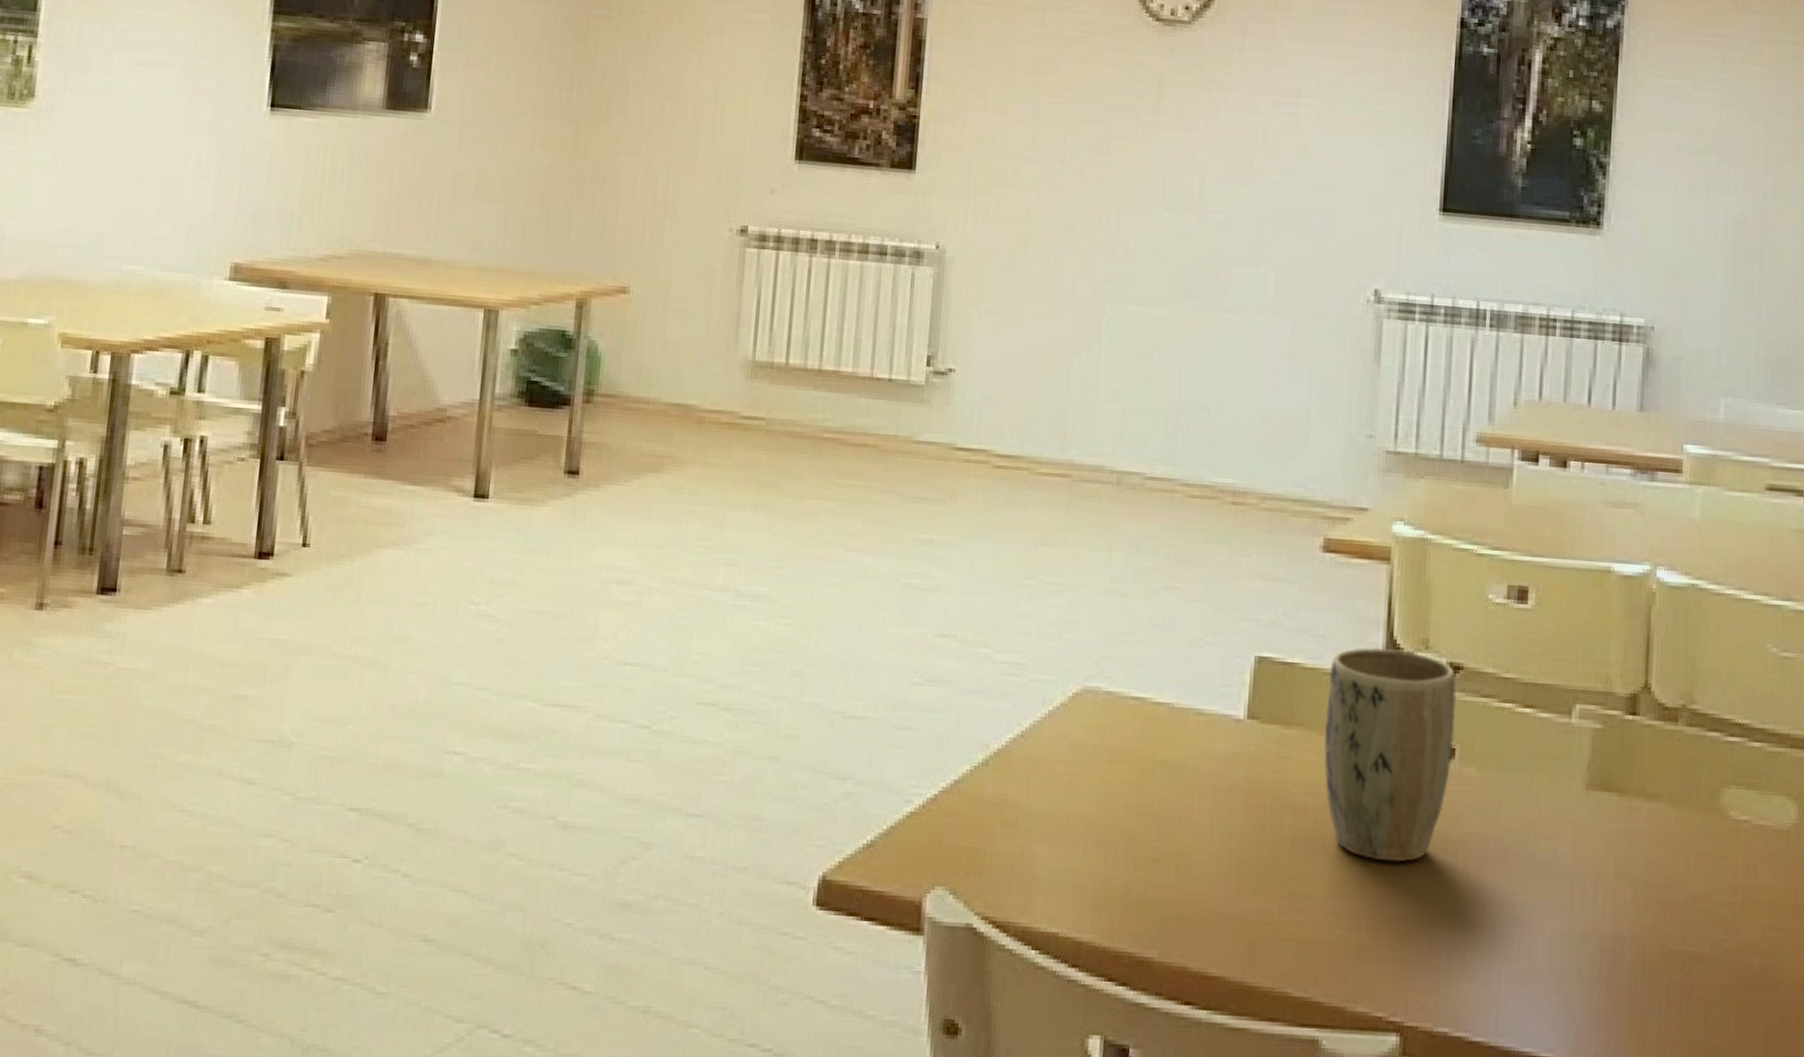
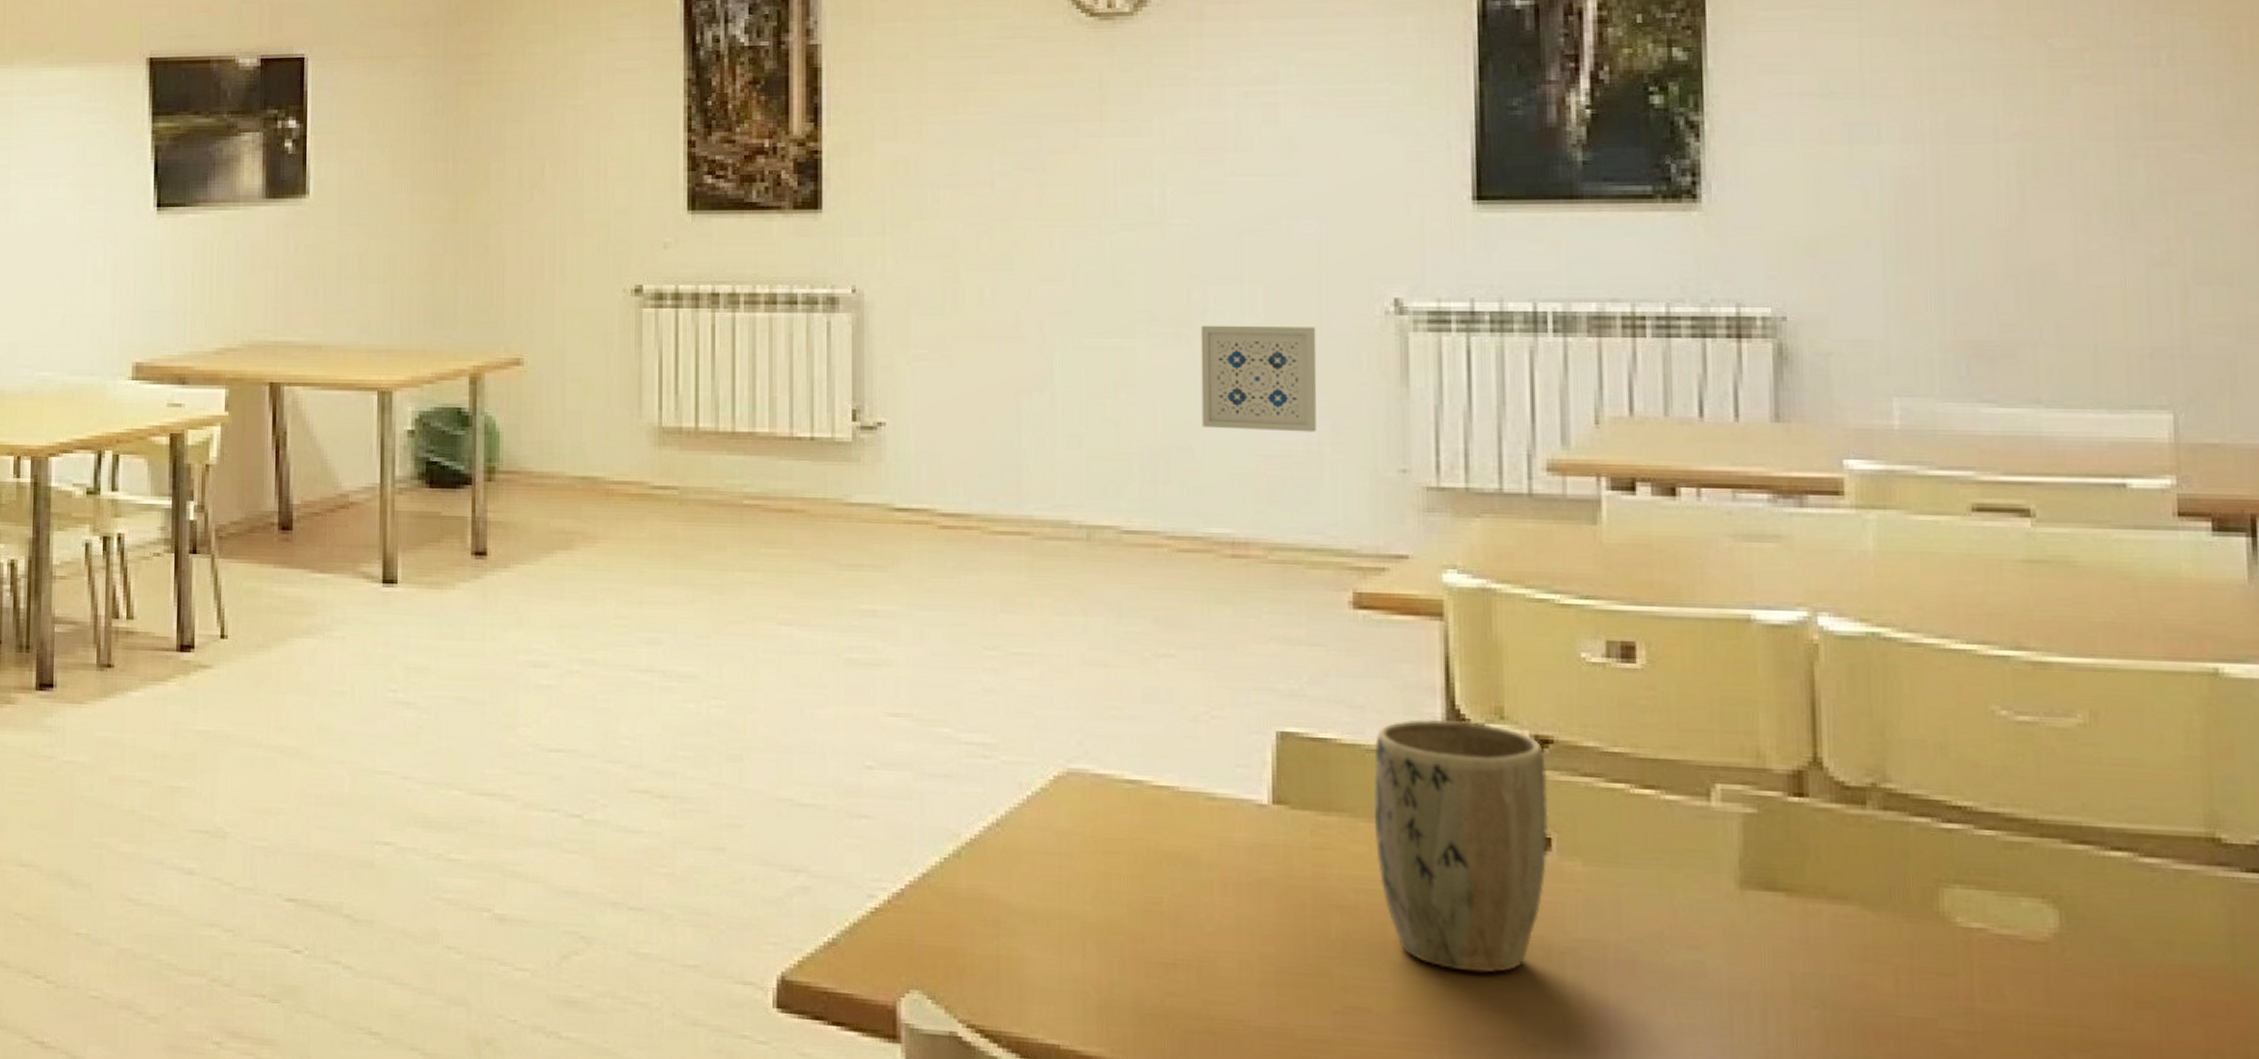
wall art: none [1217,300,1313,399] -> present [1200,325,1317,432]

